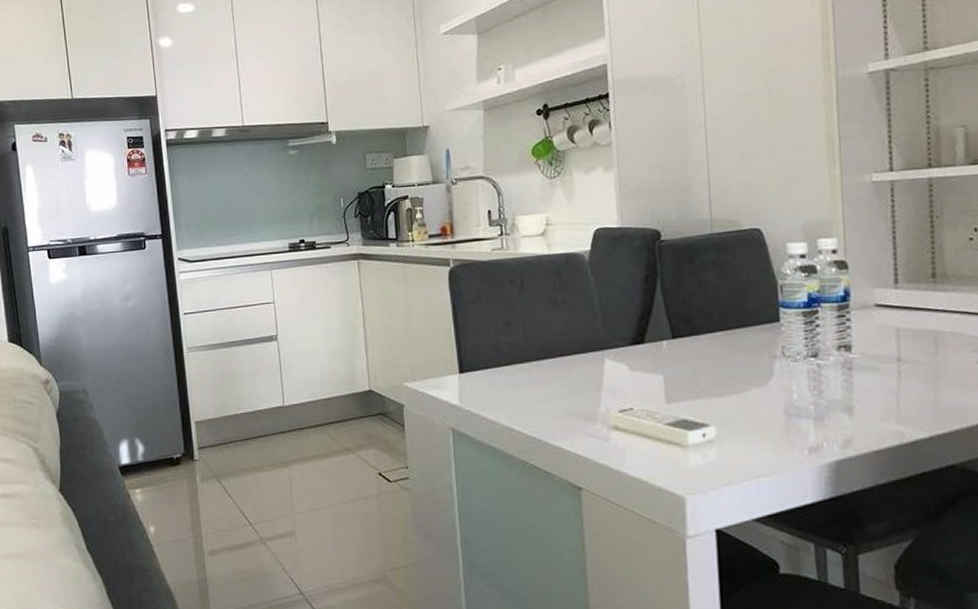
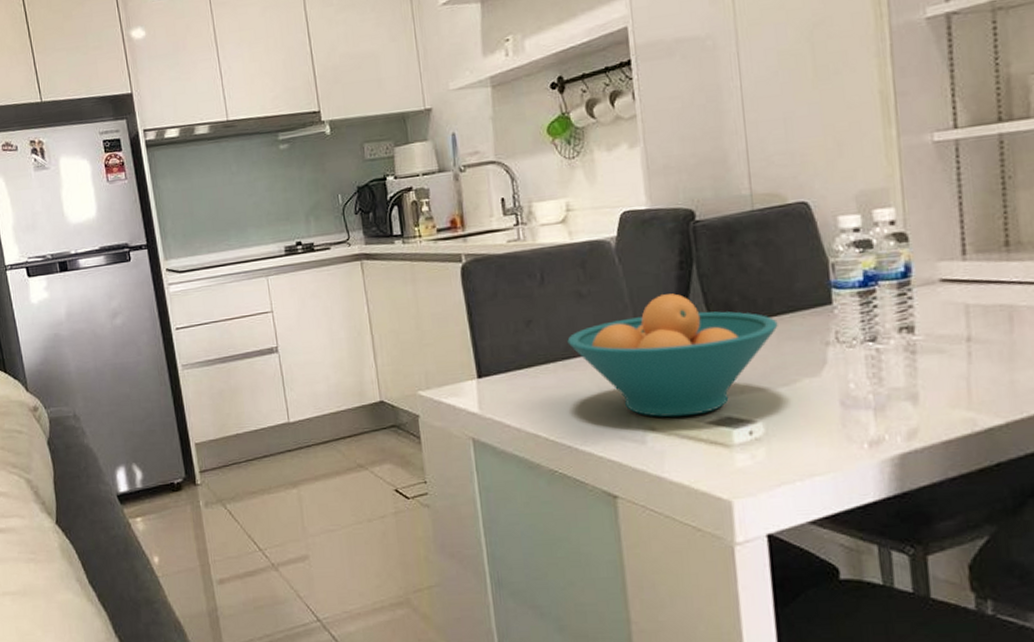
fruit bowl: none [542,305,731,418] -> present [567,293,778,417]

